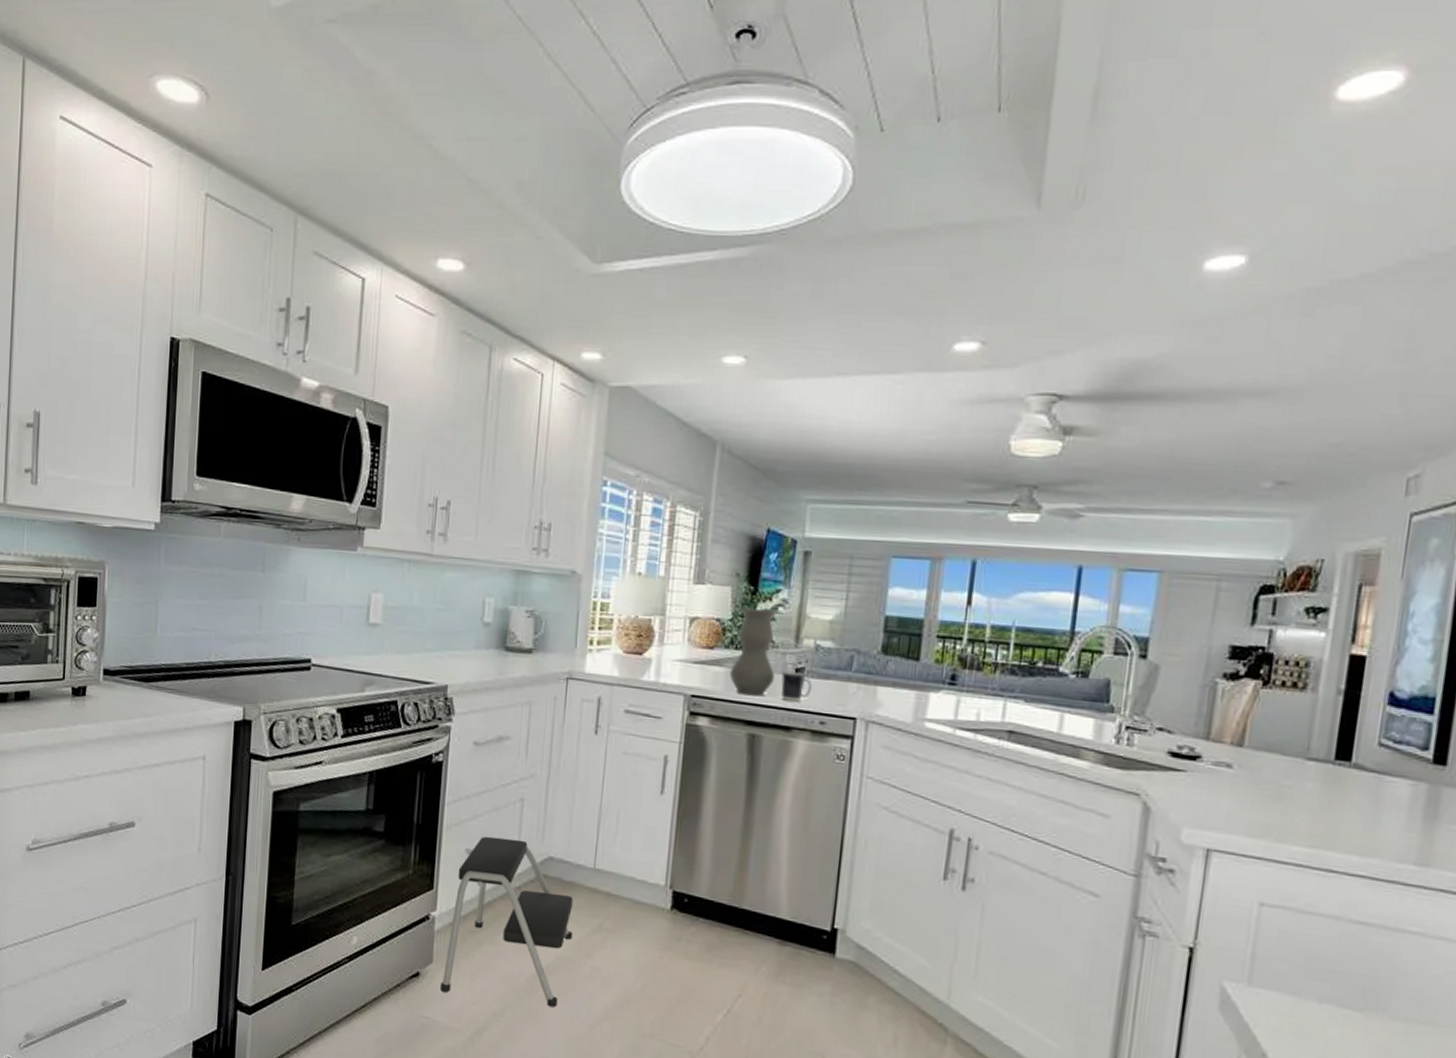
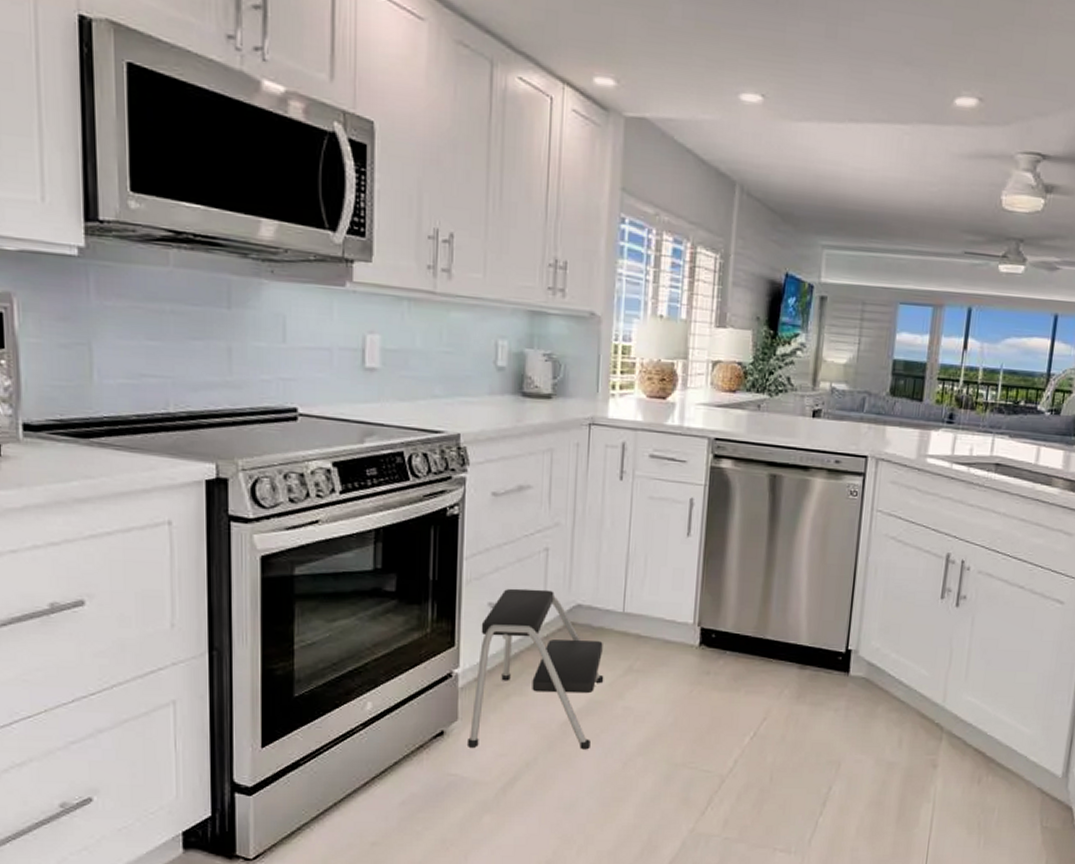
vase: present [730,608,778,697] -> none [752,352,797,438]
mug: present [781,672,812,702] -> none [799,414,828,442]

